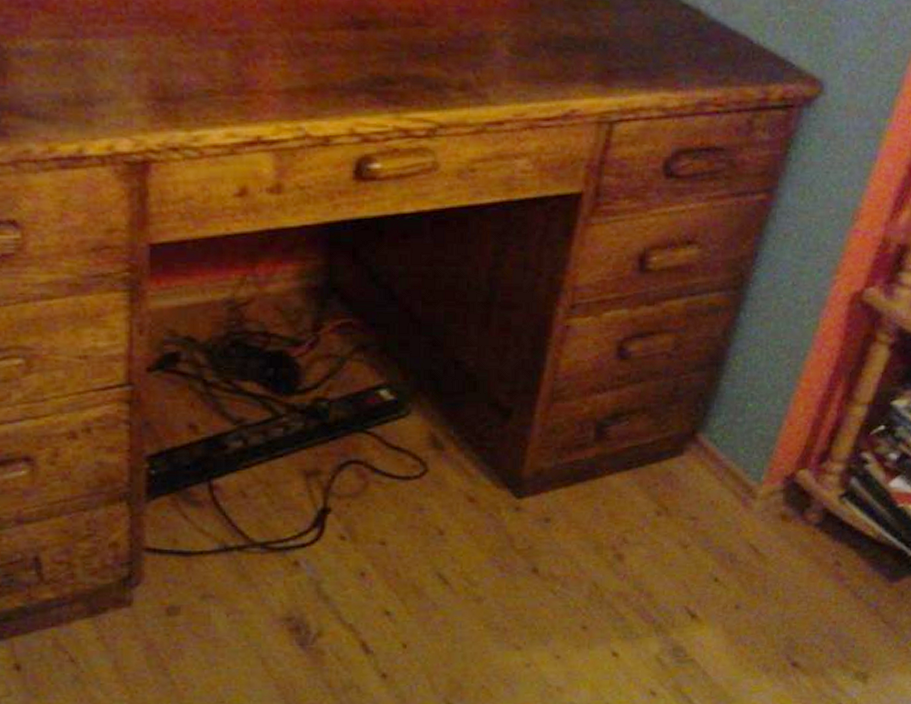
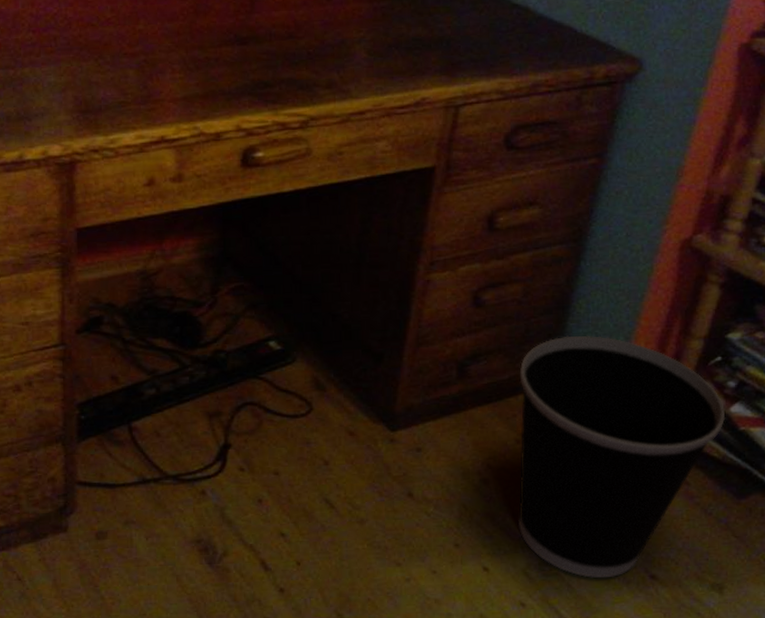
wastebasket: none [652,396,884,666] -> present [517,335,726,579]

